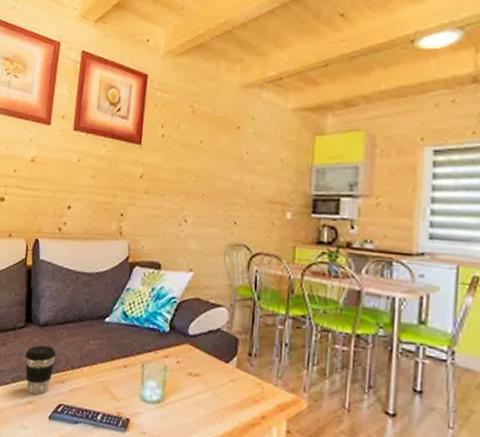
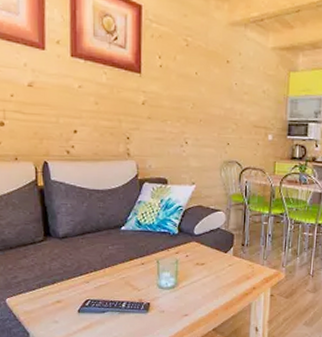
coffee cup: present [24,345,56,395] -> none [47,254,78,295]

